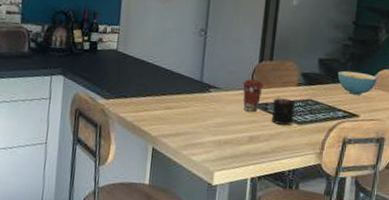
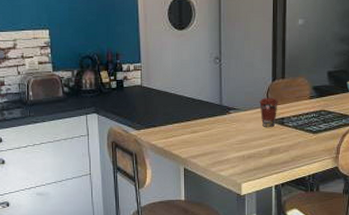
candle: present [271,95,296,126] -> none [288,110,309,136]

